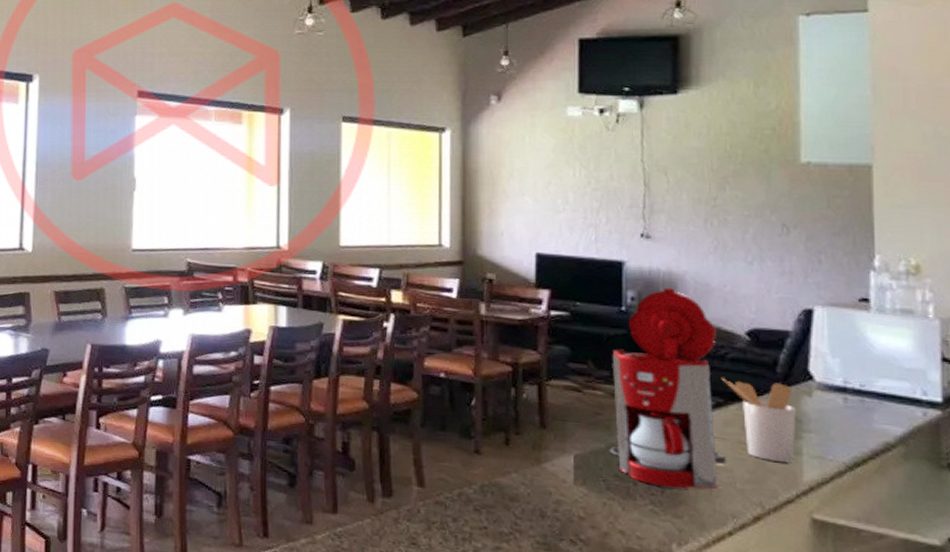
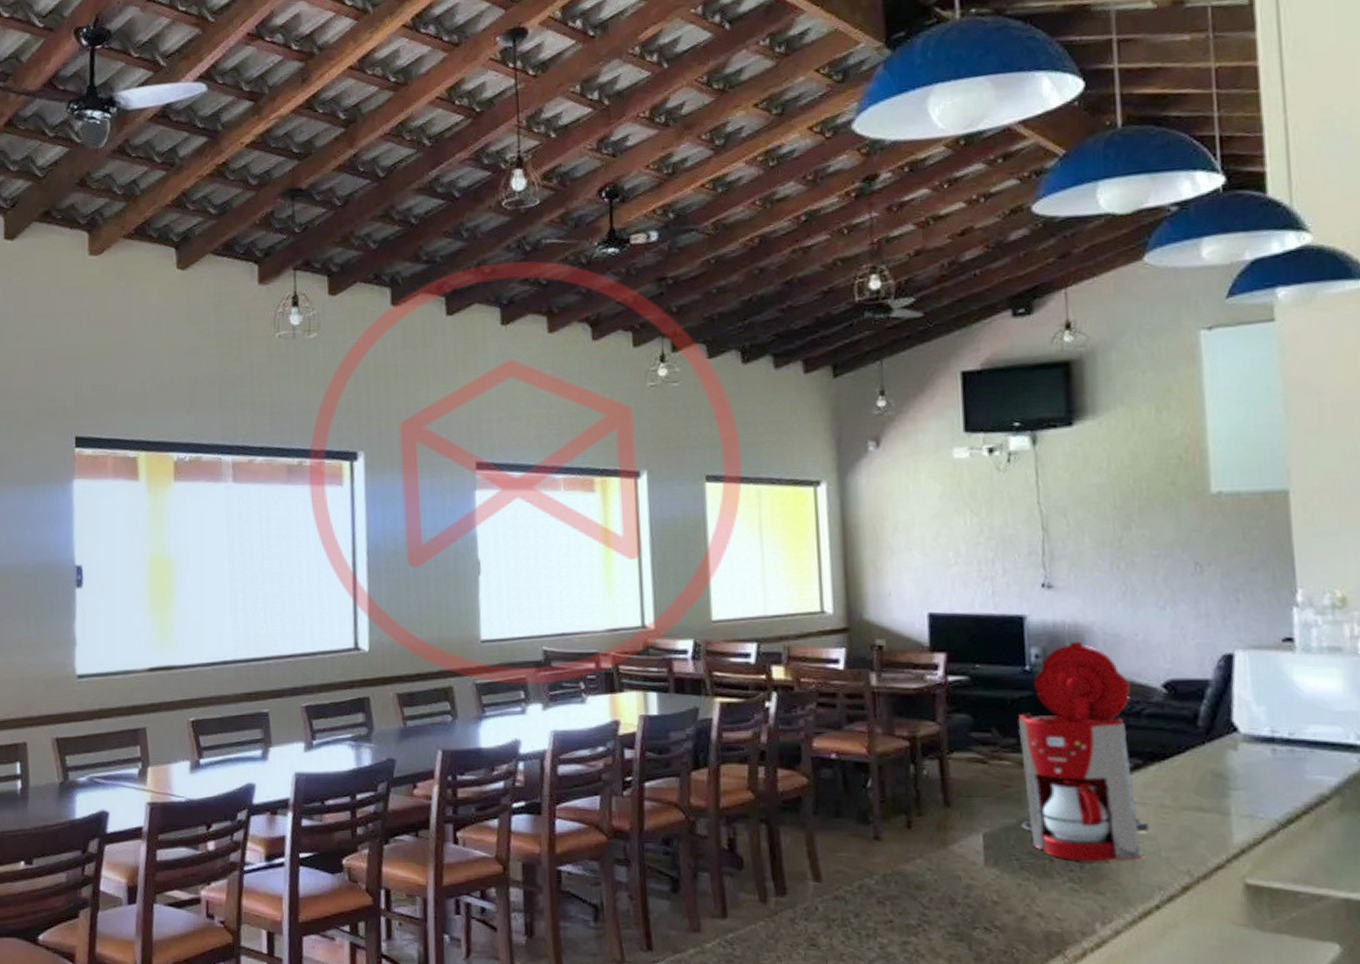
utensil holder: present [721,377,797,462] -> none [1138,735,1222,824]

